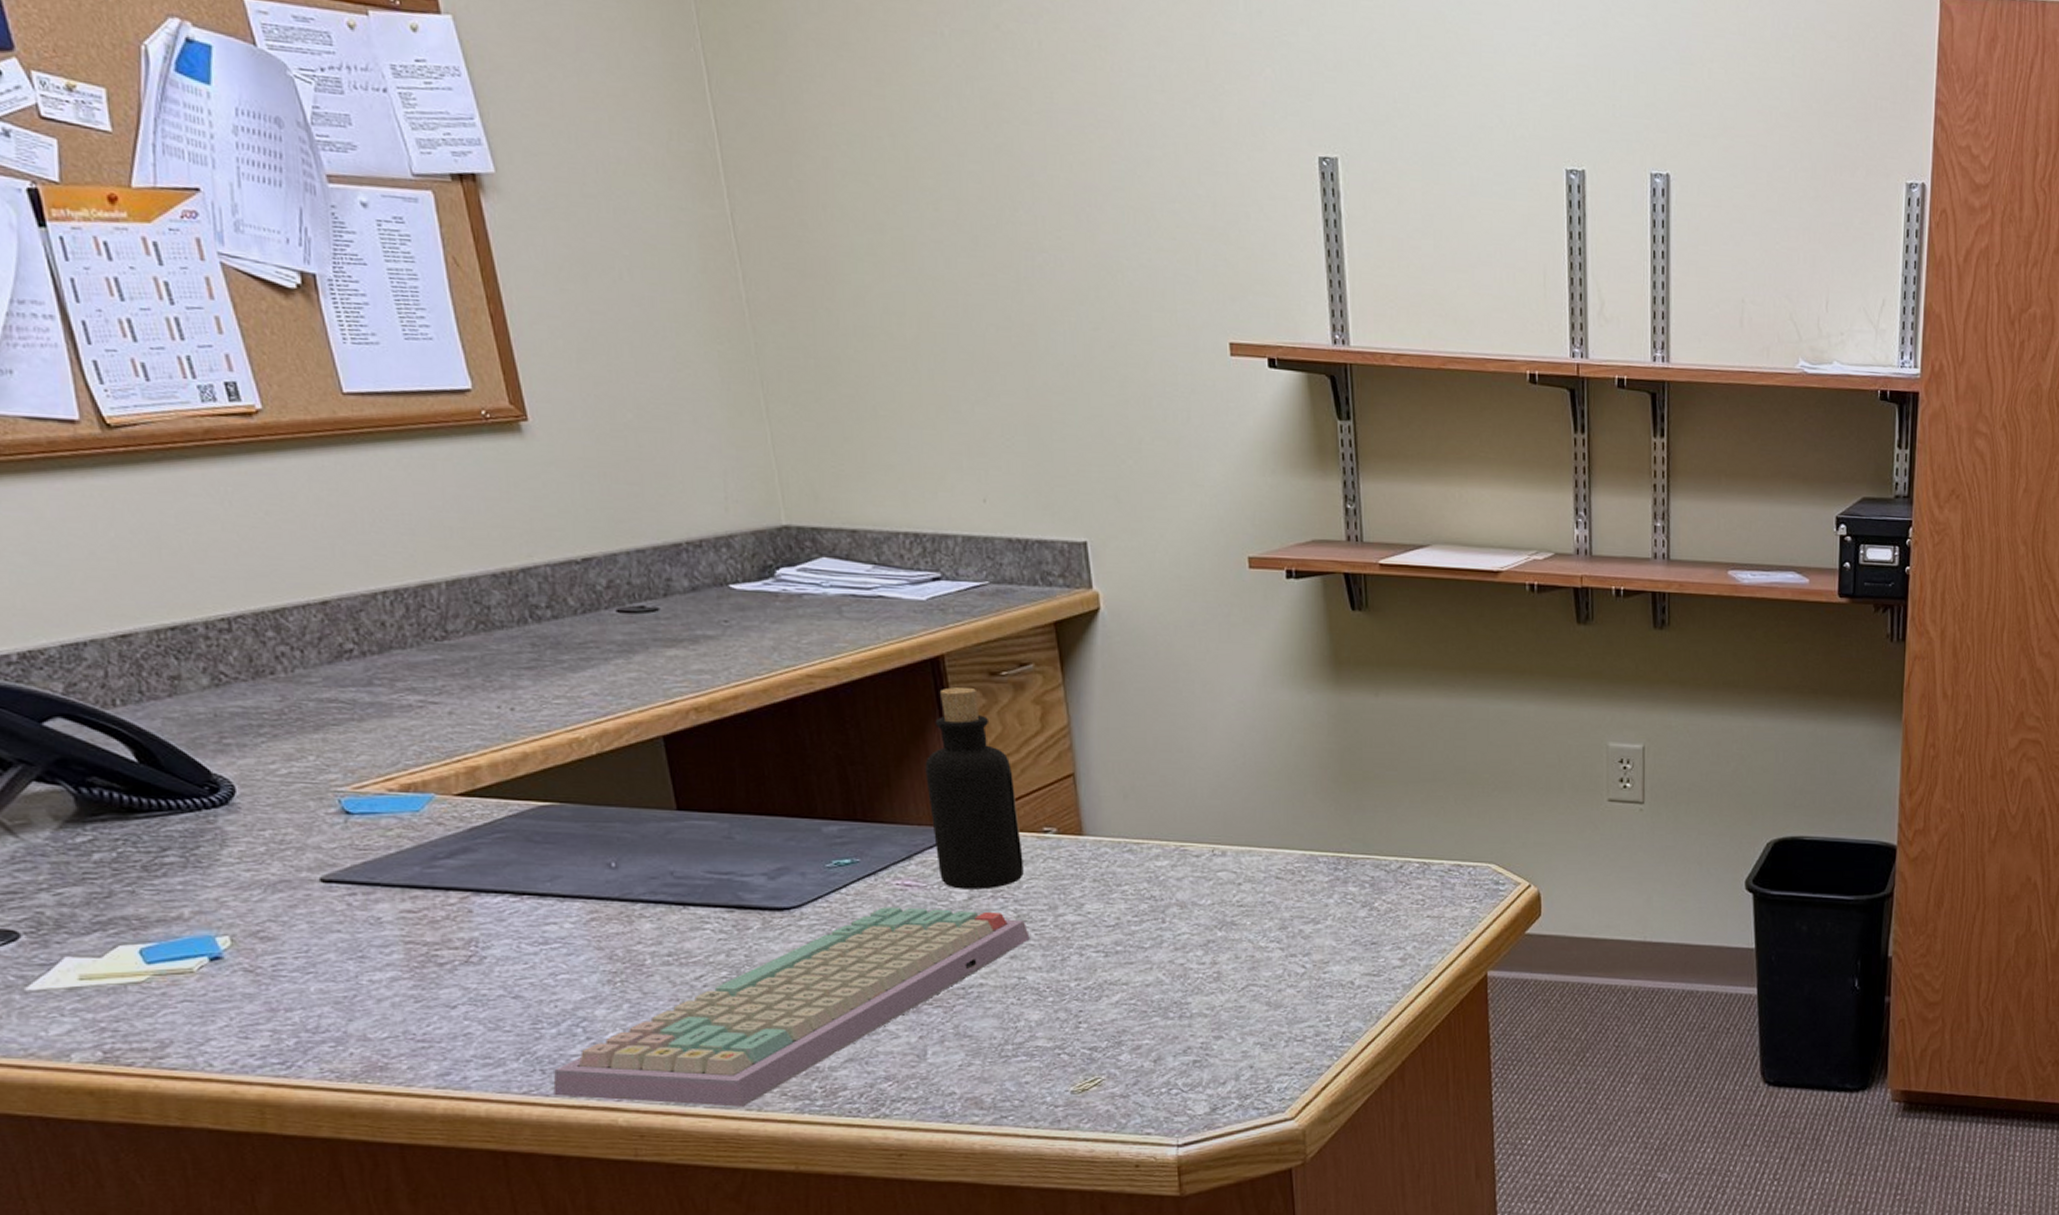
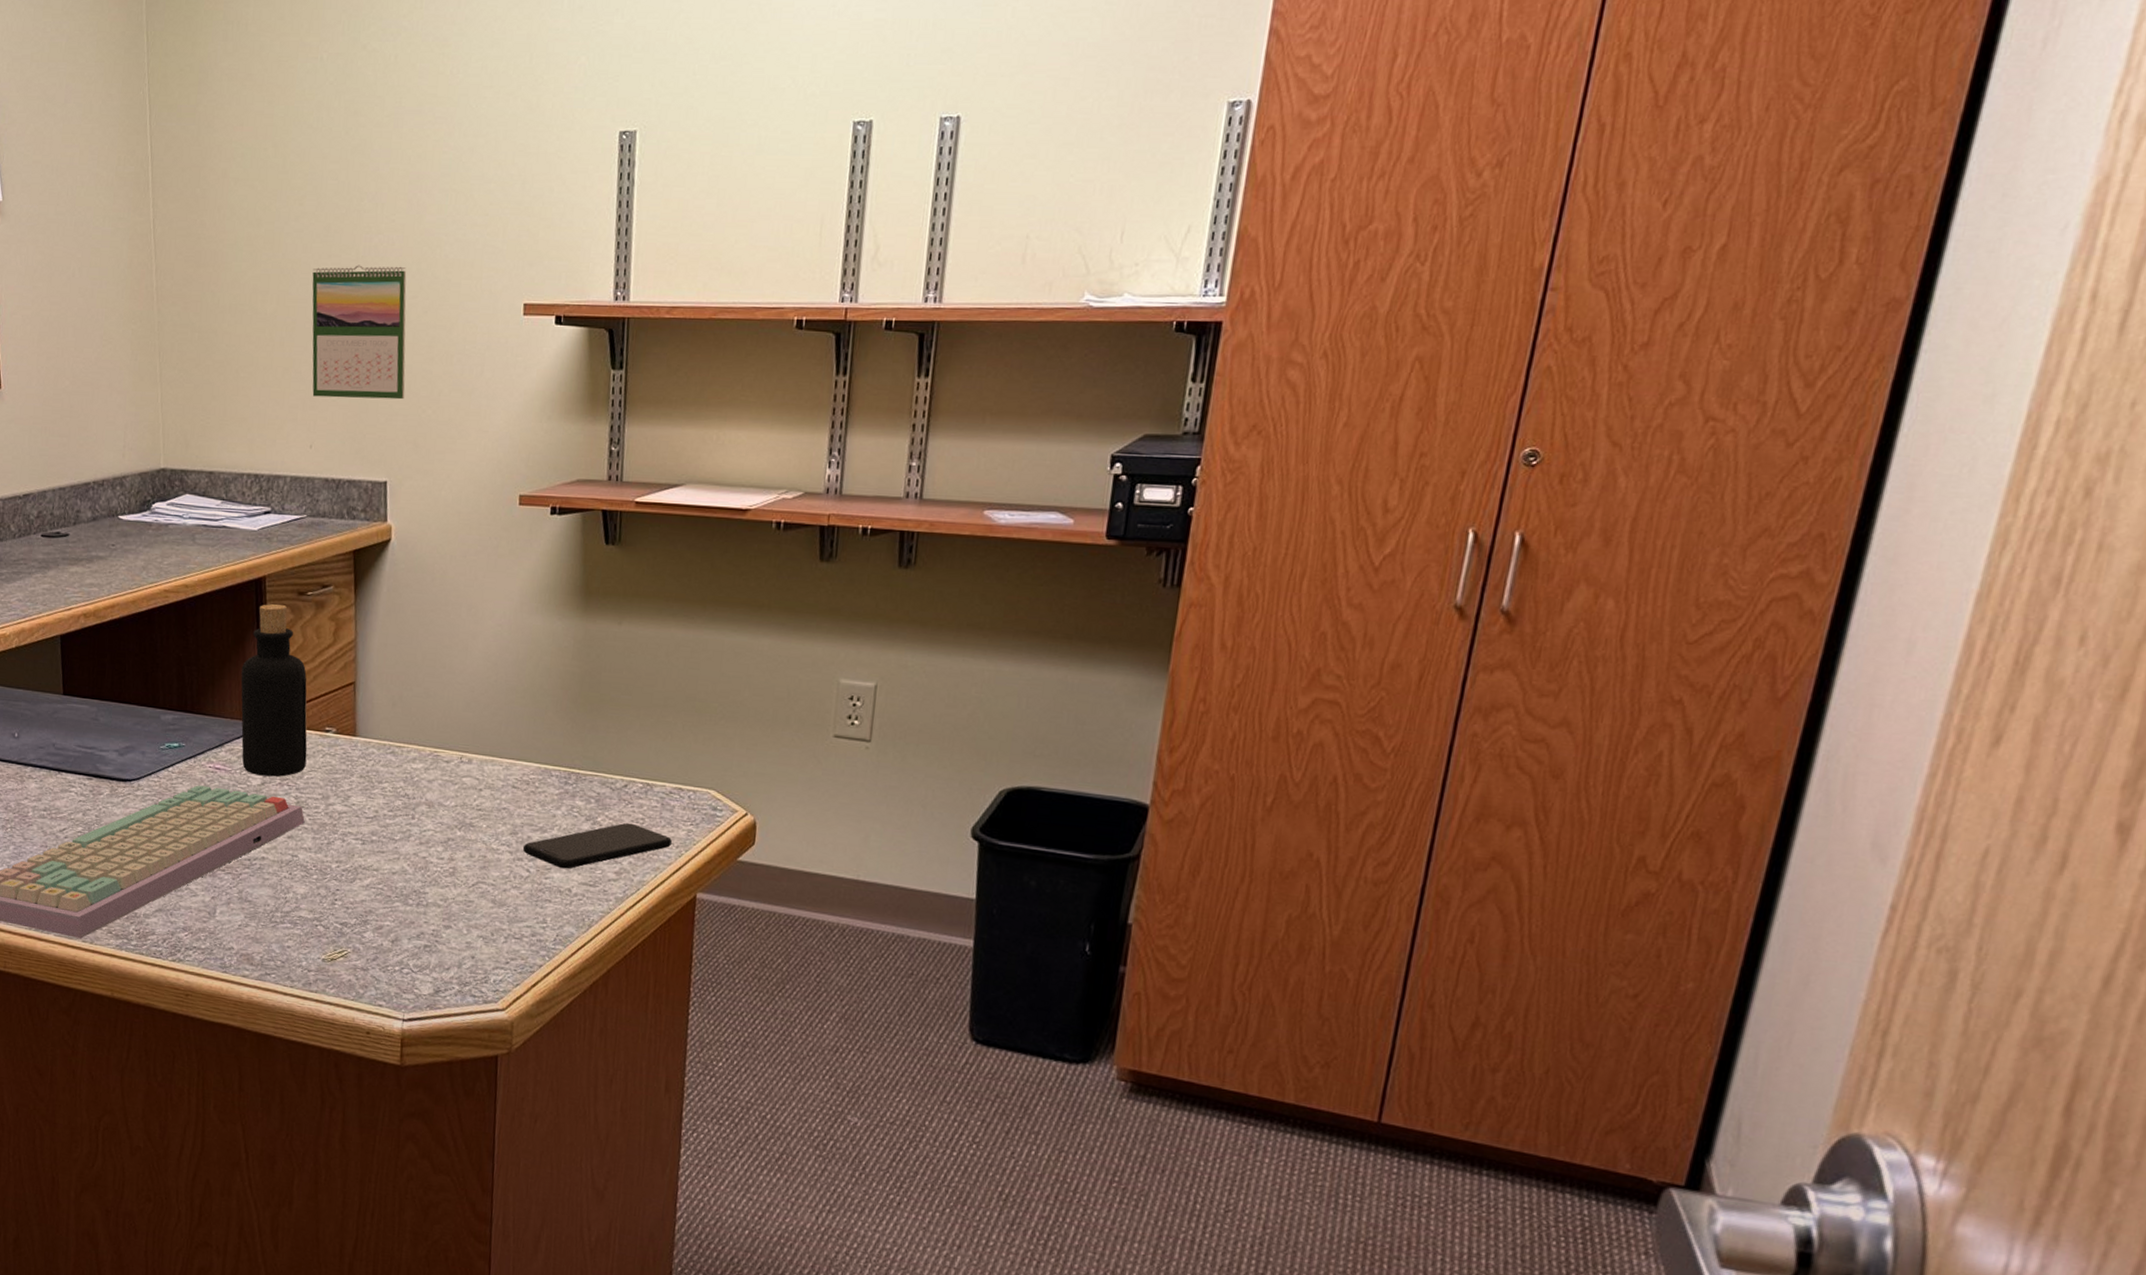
calendar: none [961,287,1098,448] -> present [312,265,407,400]
smartphone: none [1294,905,1457,961] -> present [522,822,673,869]

